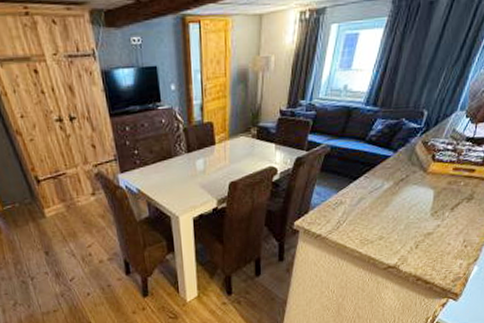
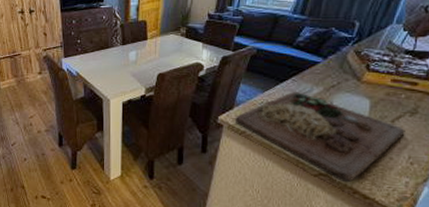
cutting board: none [310,188,462,272] -> present [234,91,405,183]

